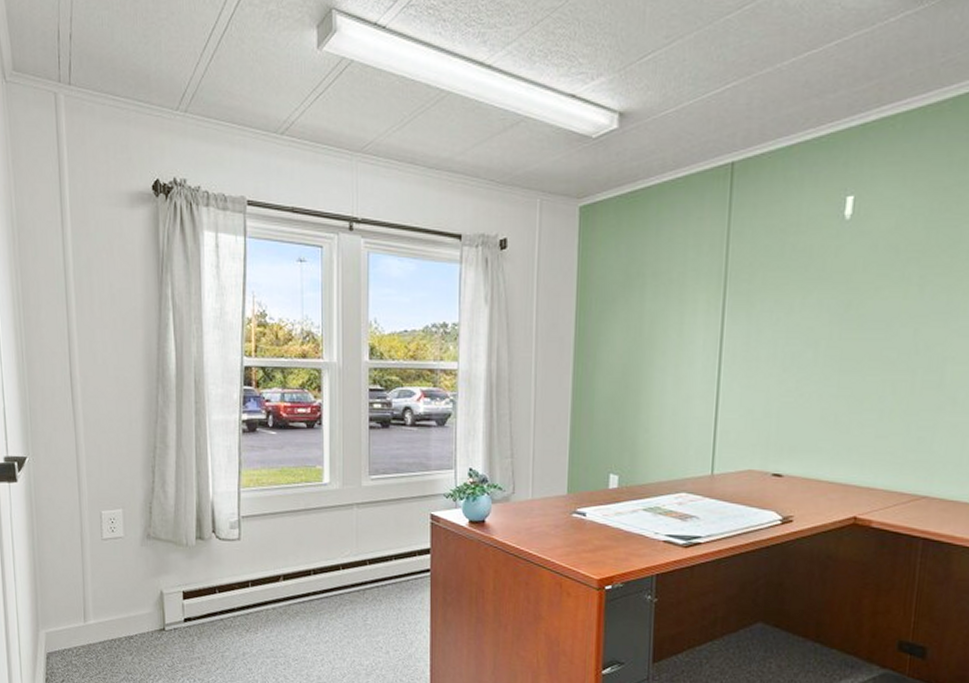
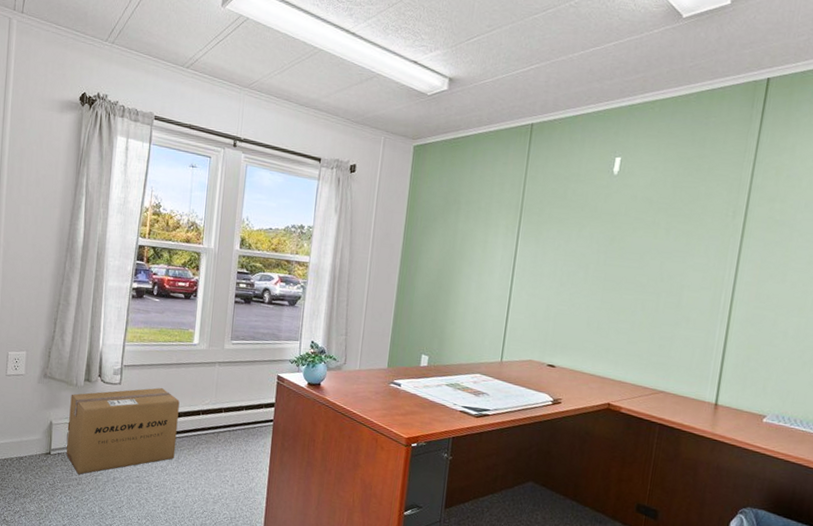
box: none [181,539,314,652] -> present [66,387,180,474]

